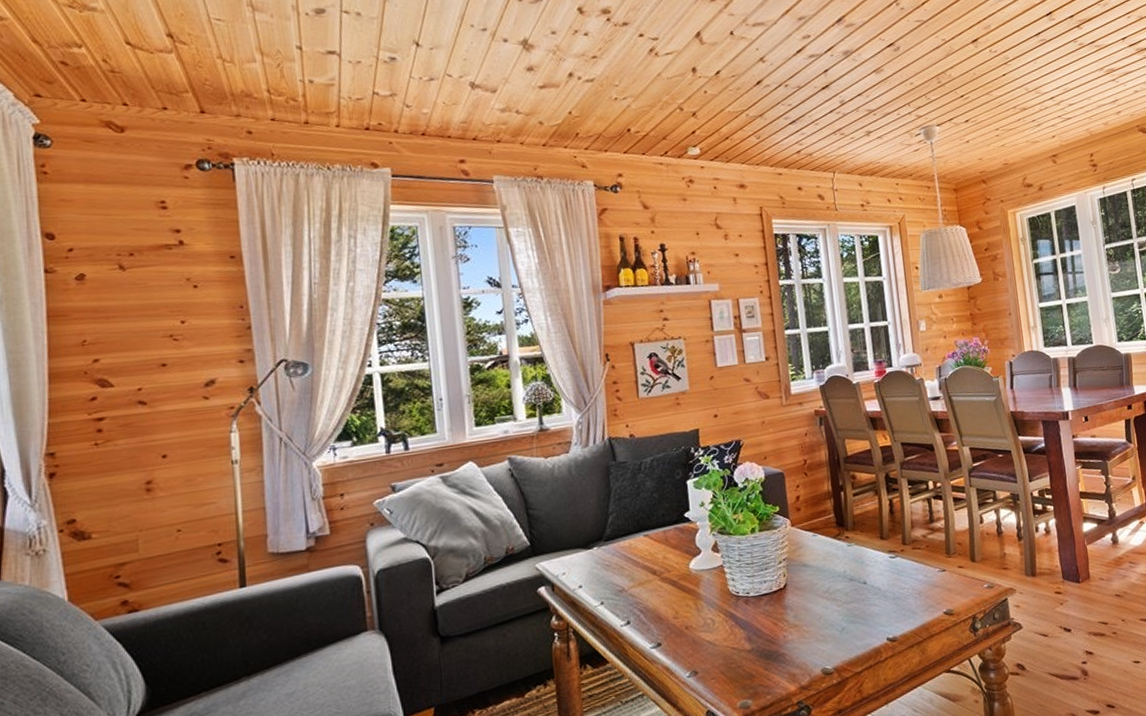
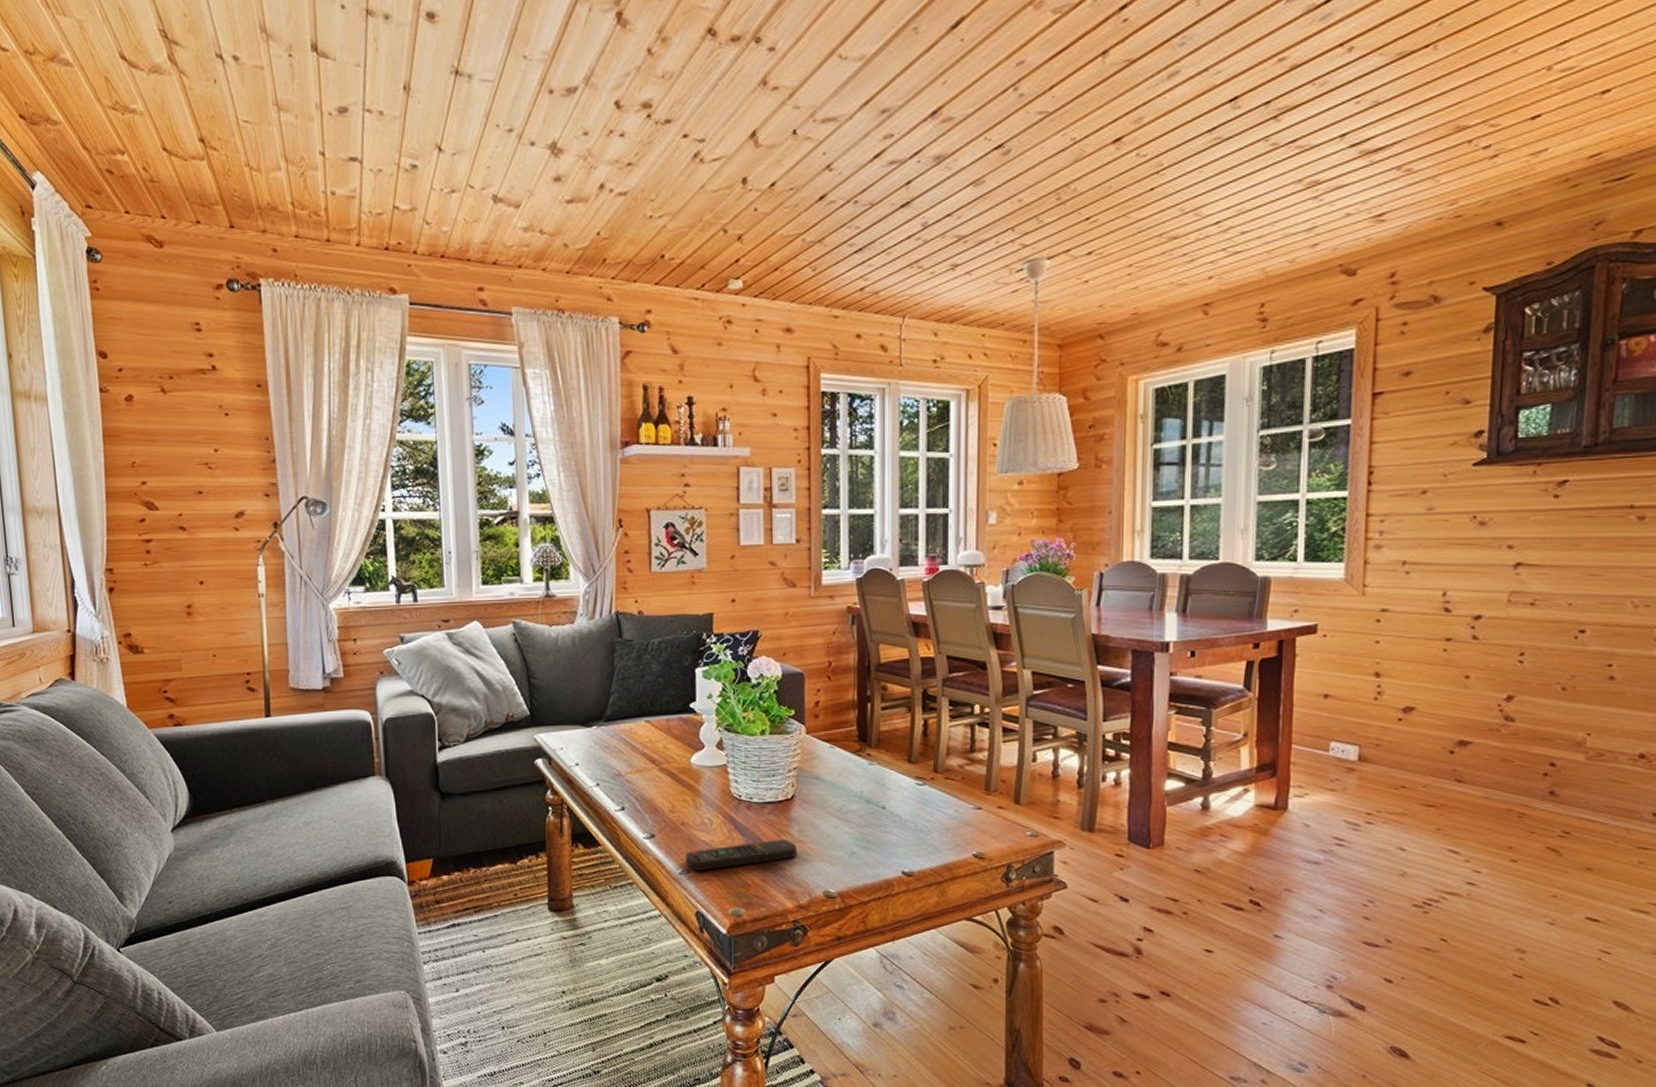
remote control: none [691,626,795,672] -> present [685,839,798,871]

